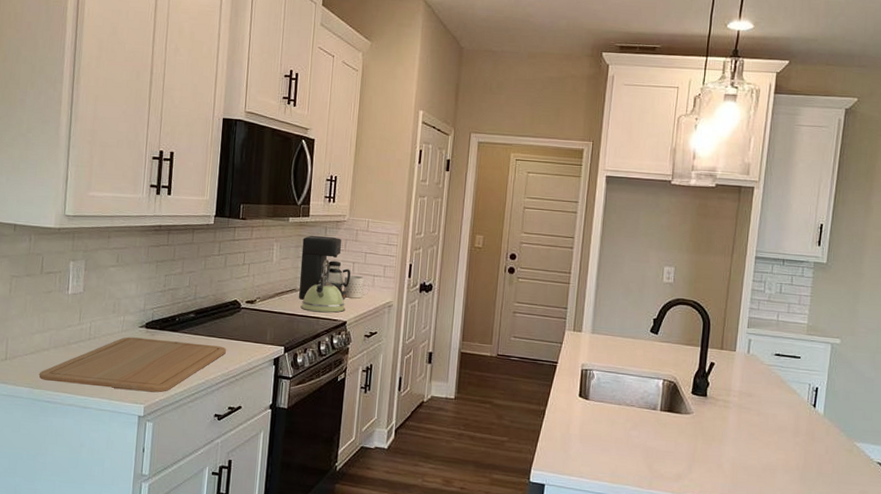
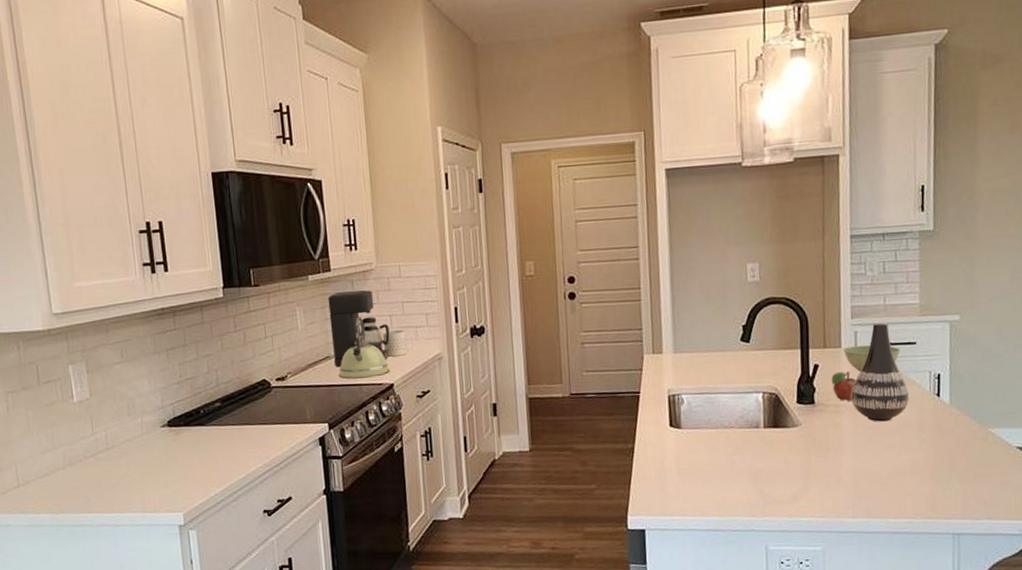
chopping board: present [39,337,226,393] -> none [59,433,264,503]
fruit: none [724,373,746,399] -> present [831,372,857,401]
bowl: none [737,351,786,376] -> present [843,345,900,373]
vase: none [739,334,789,422] -> present [851,322,909,422]

